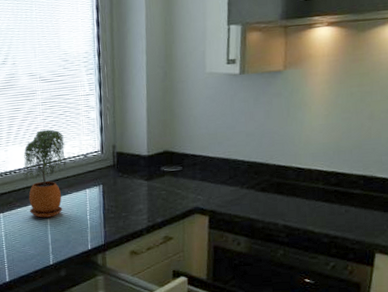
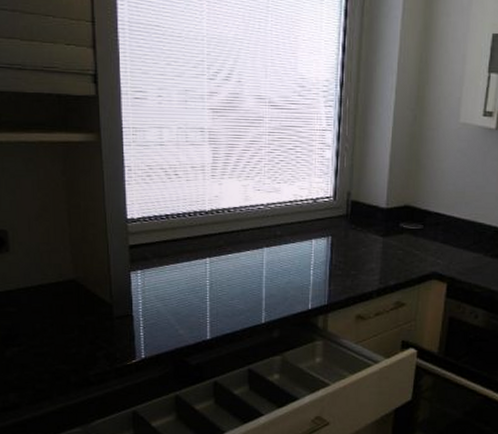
potted plant: present [23,129,67,218] -> none [239,165,292,268]

